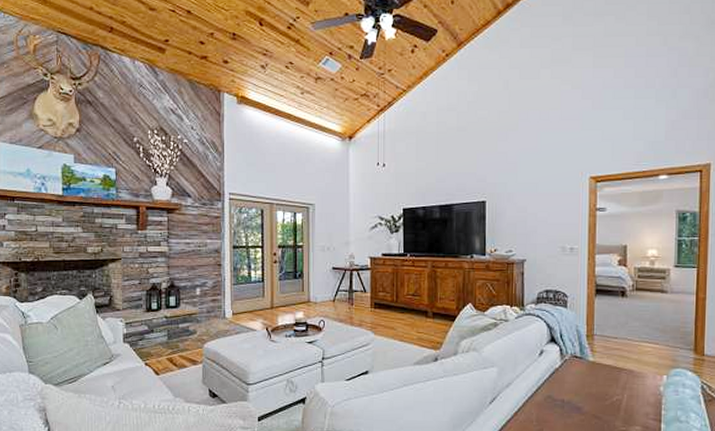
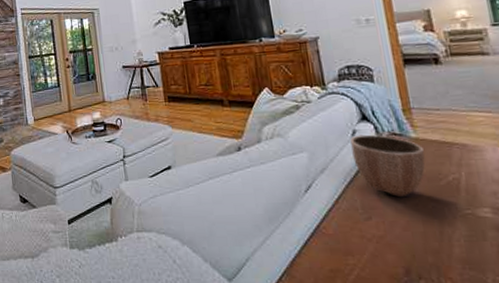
decorative bowl: none [537,355,597,414] -> present [350,134,426,198]

